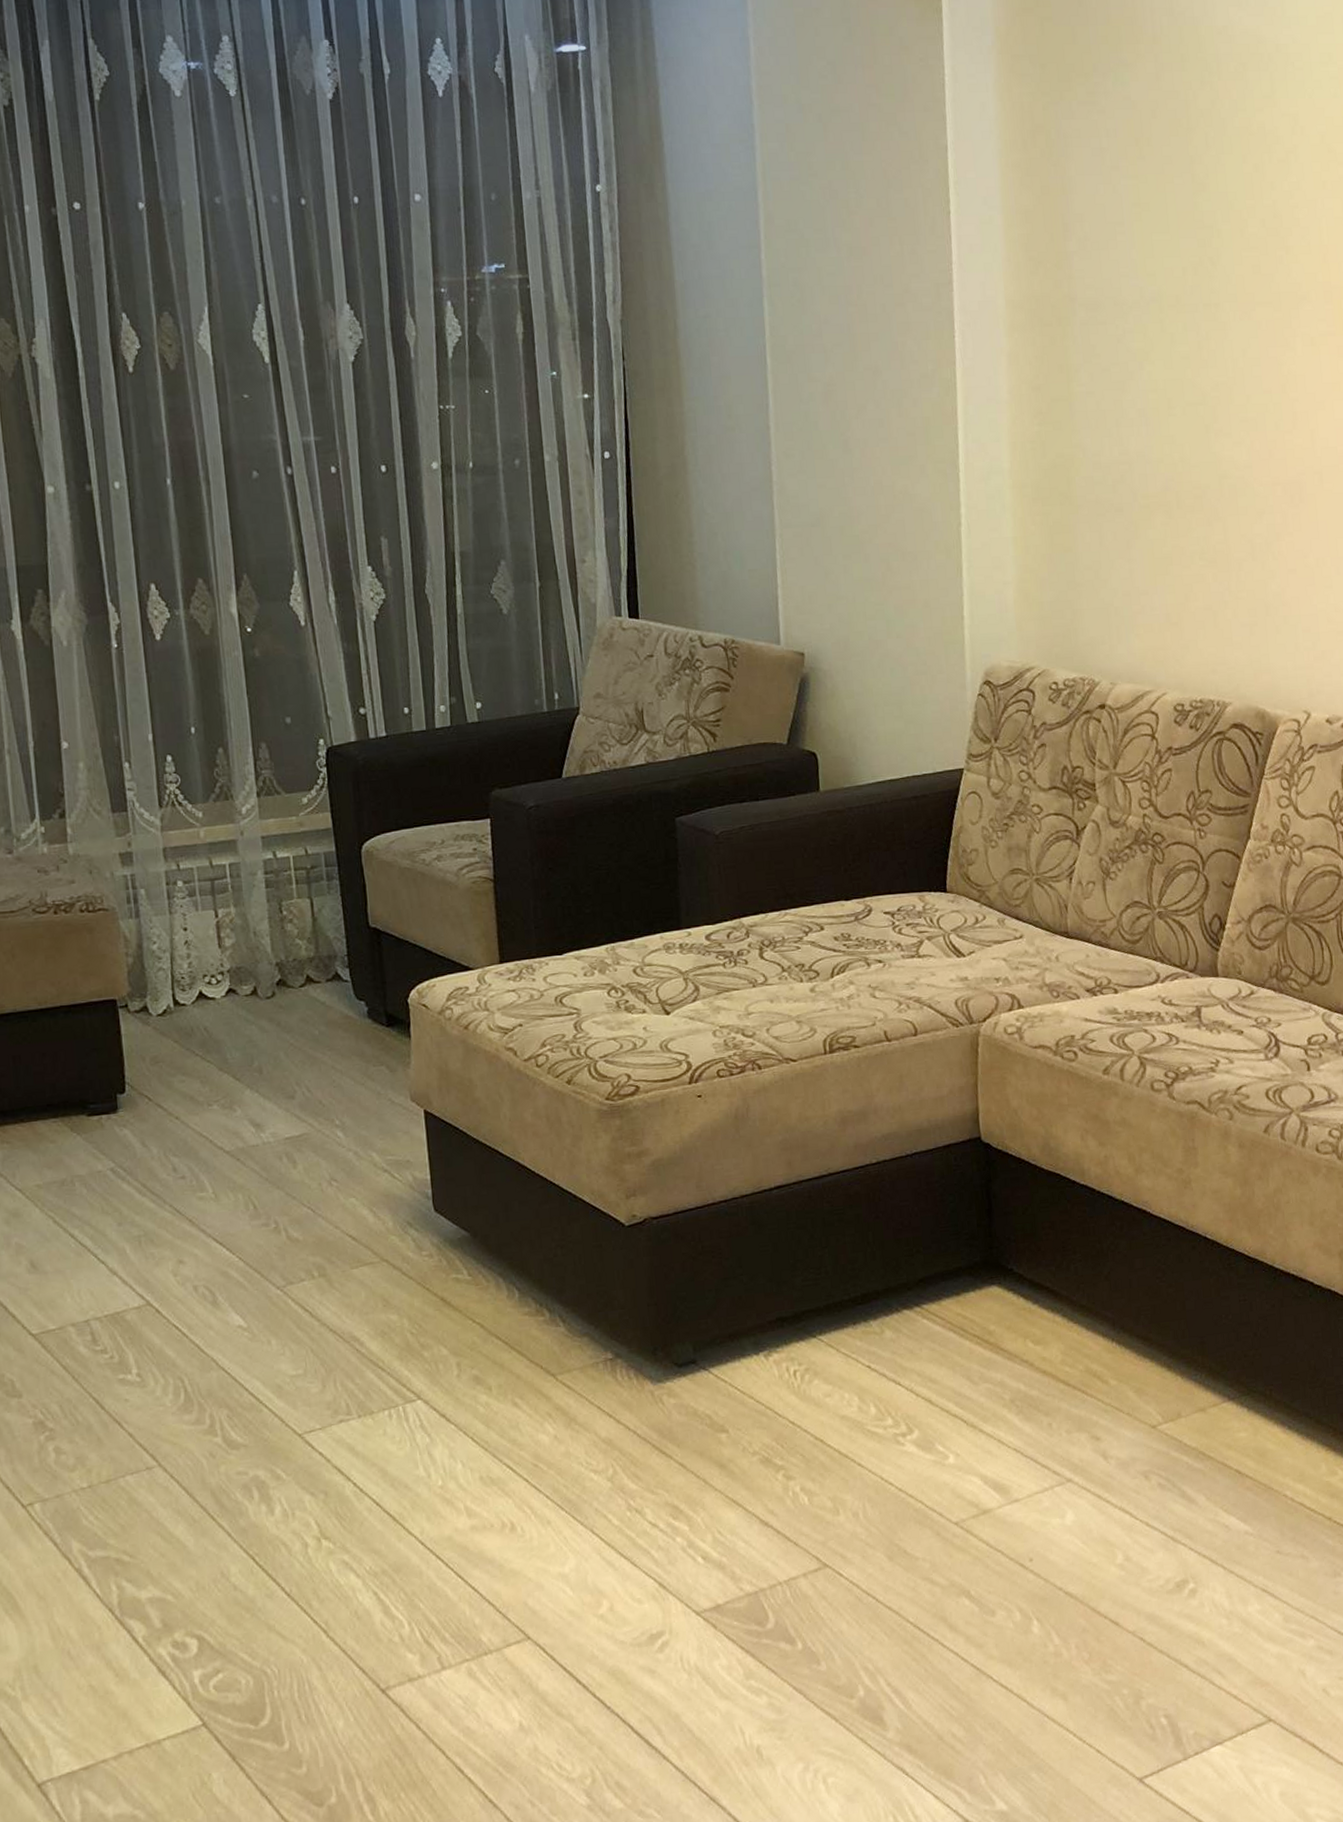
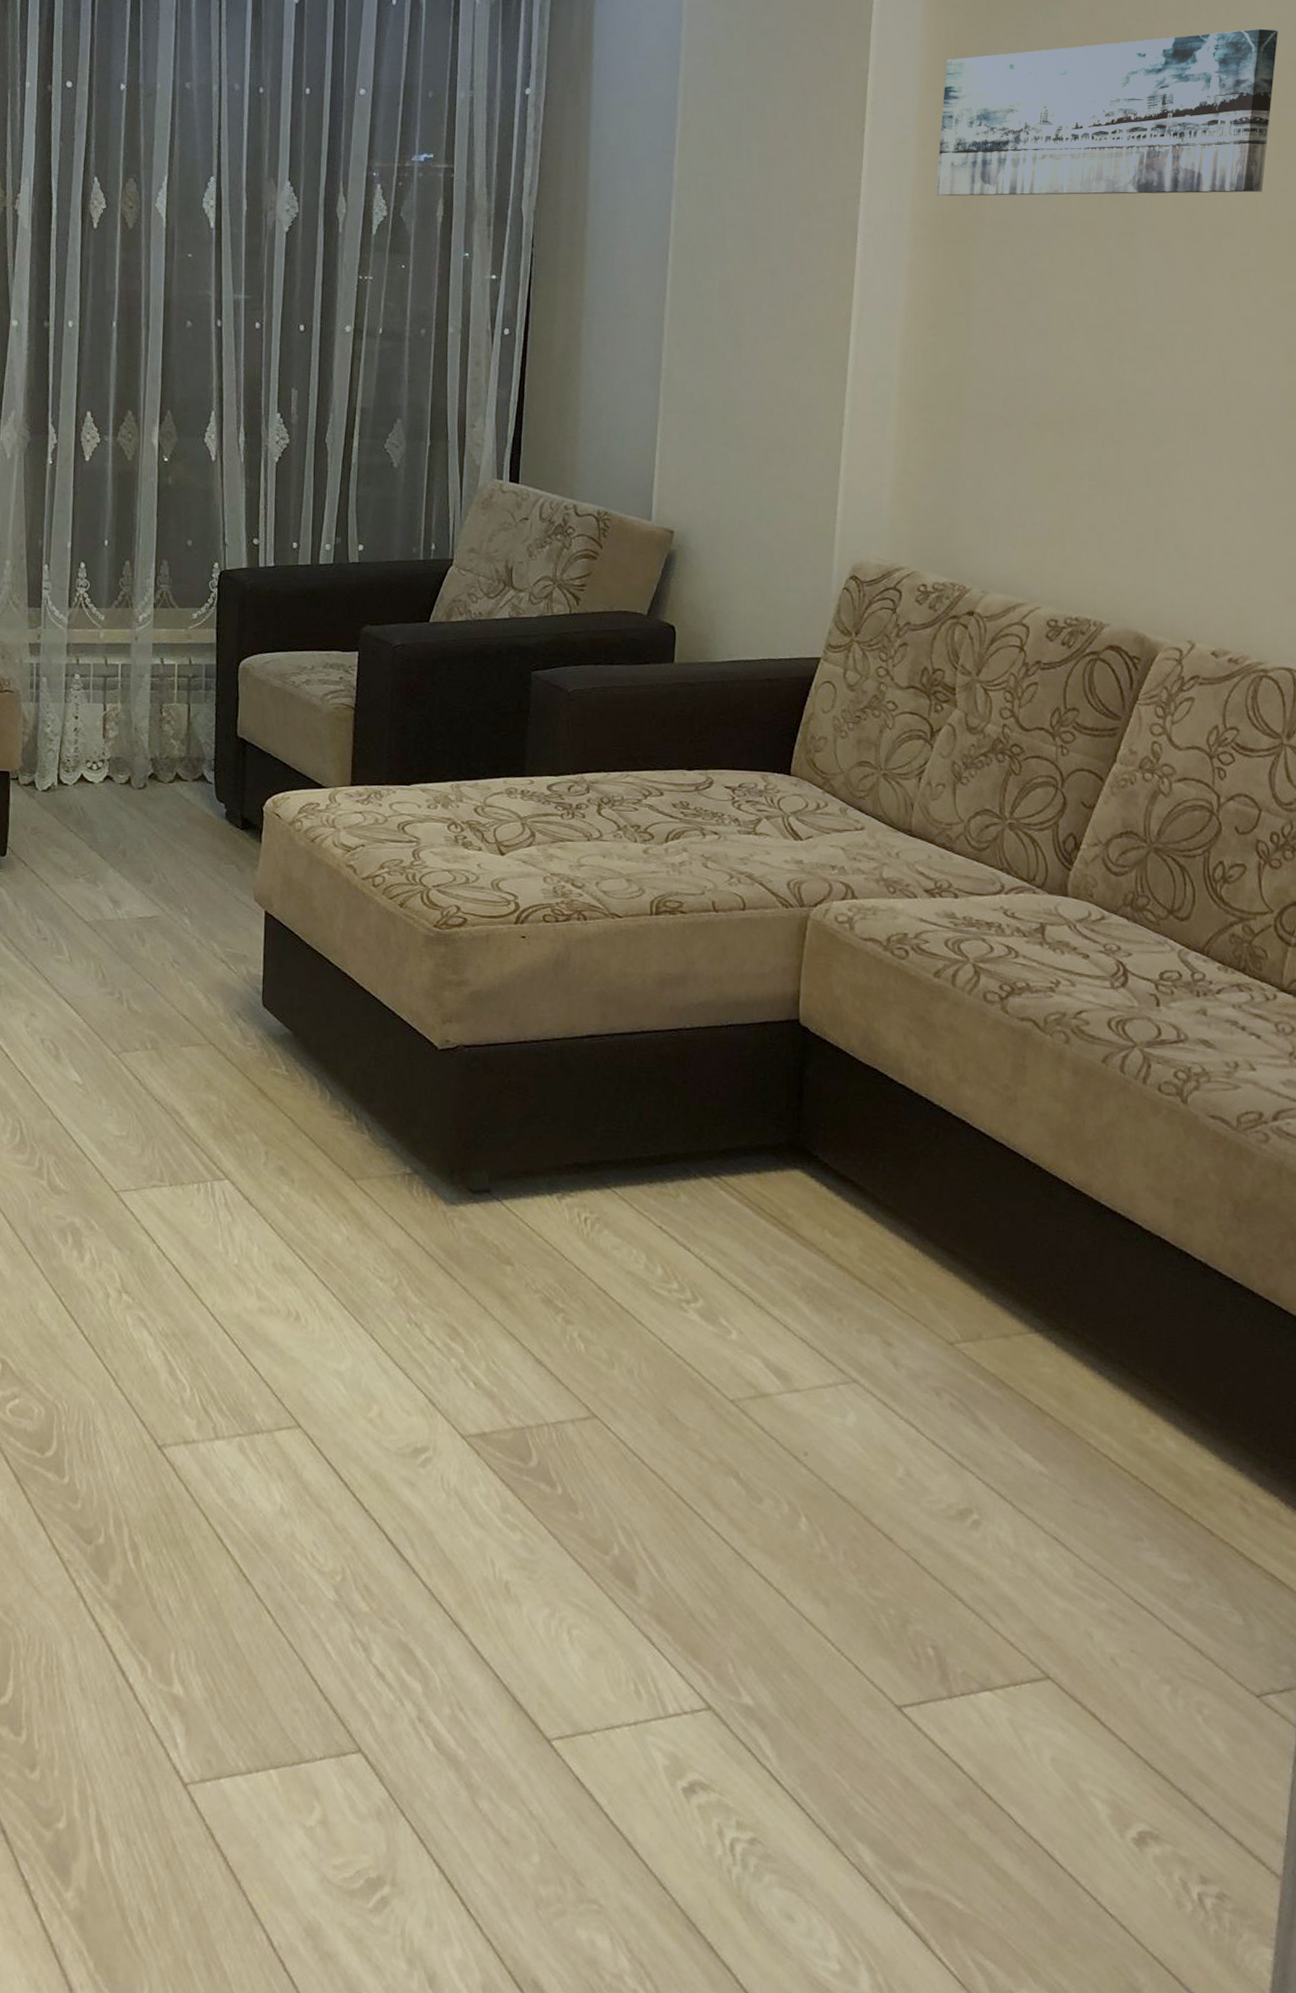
wall art: none [1023,87,1333,278] -> present [936,28,1278,197]

